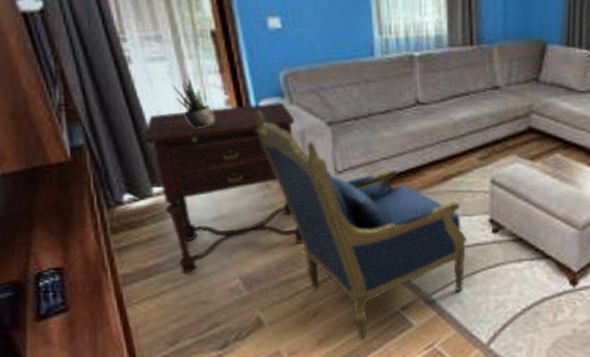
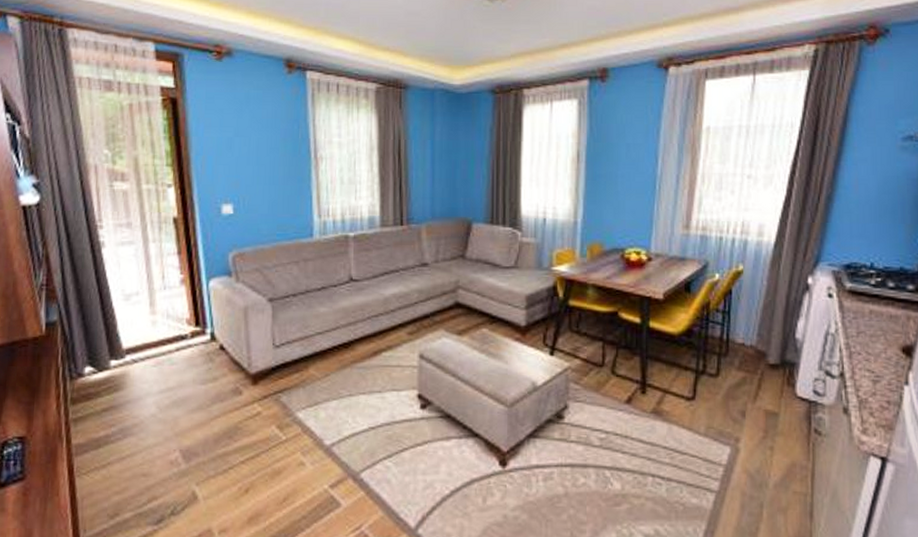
side table: present [142,101,304,276] -> none [107,280,241,447]
potted plant: present [172,78,215,128] -> none [136,259,170,304]
armchair: present [255,110,466,341] -> none [205,288,395,521]

